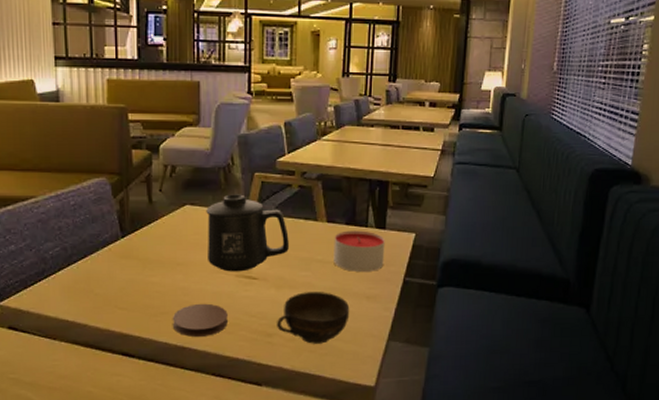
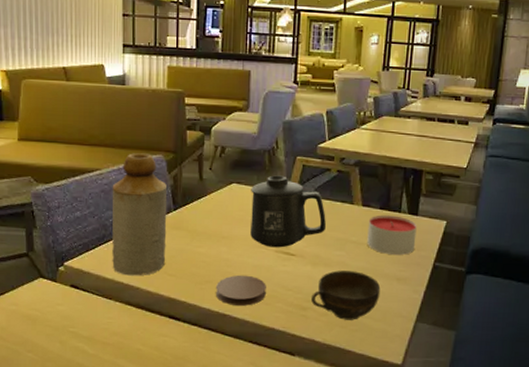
bottle: none [50,177,116,312] -> present [112,153,167,276]

